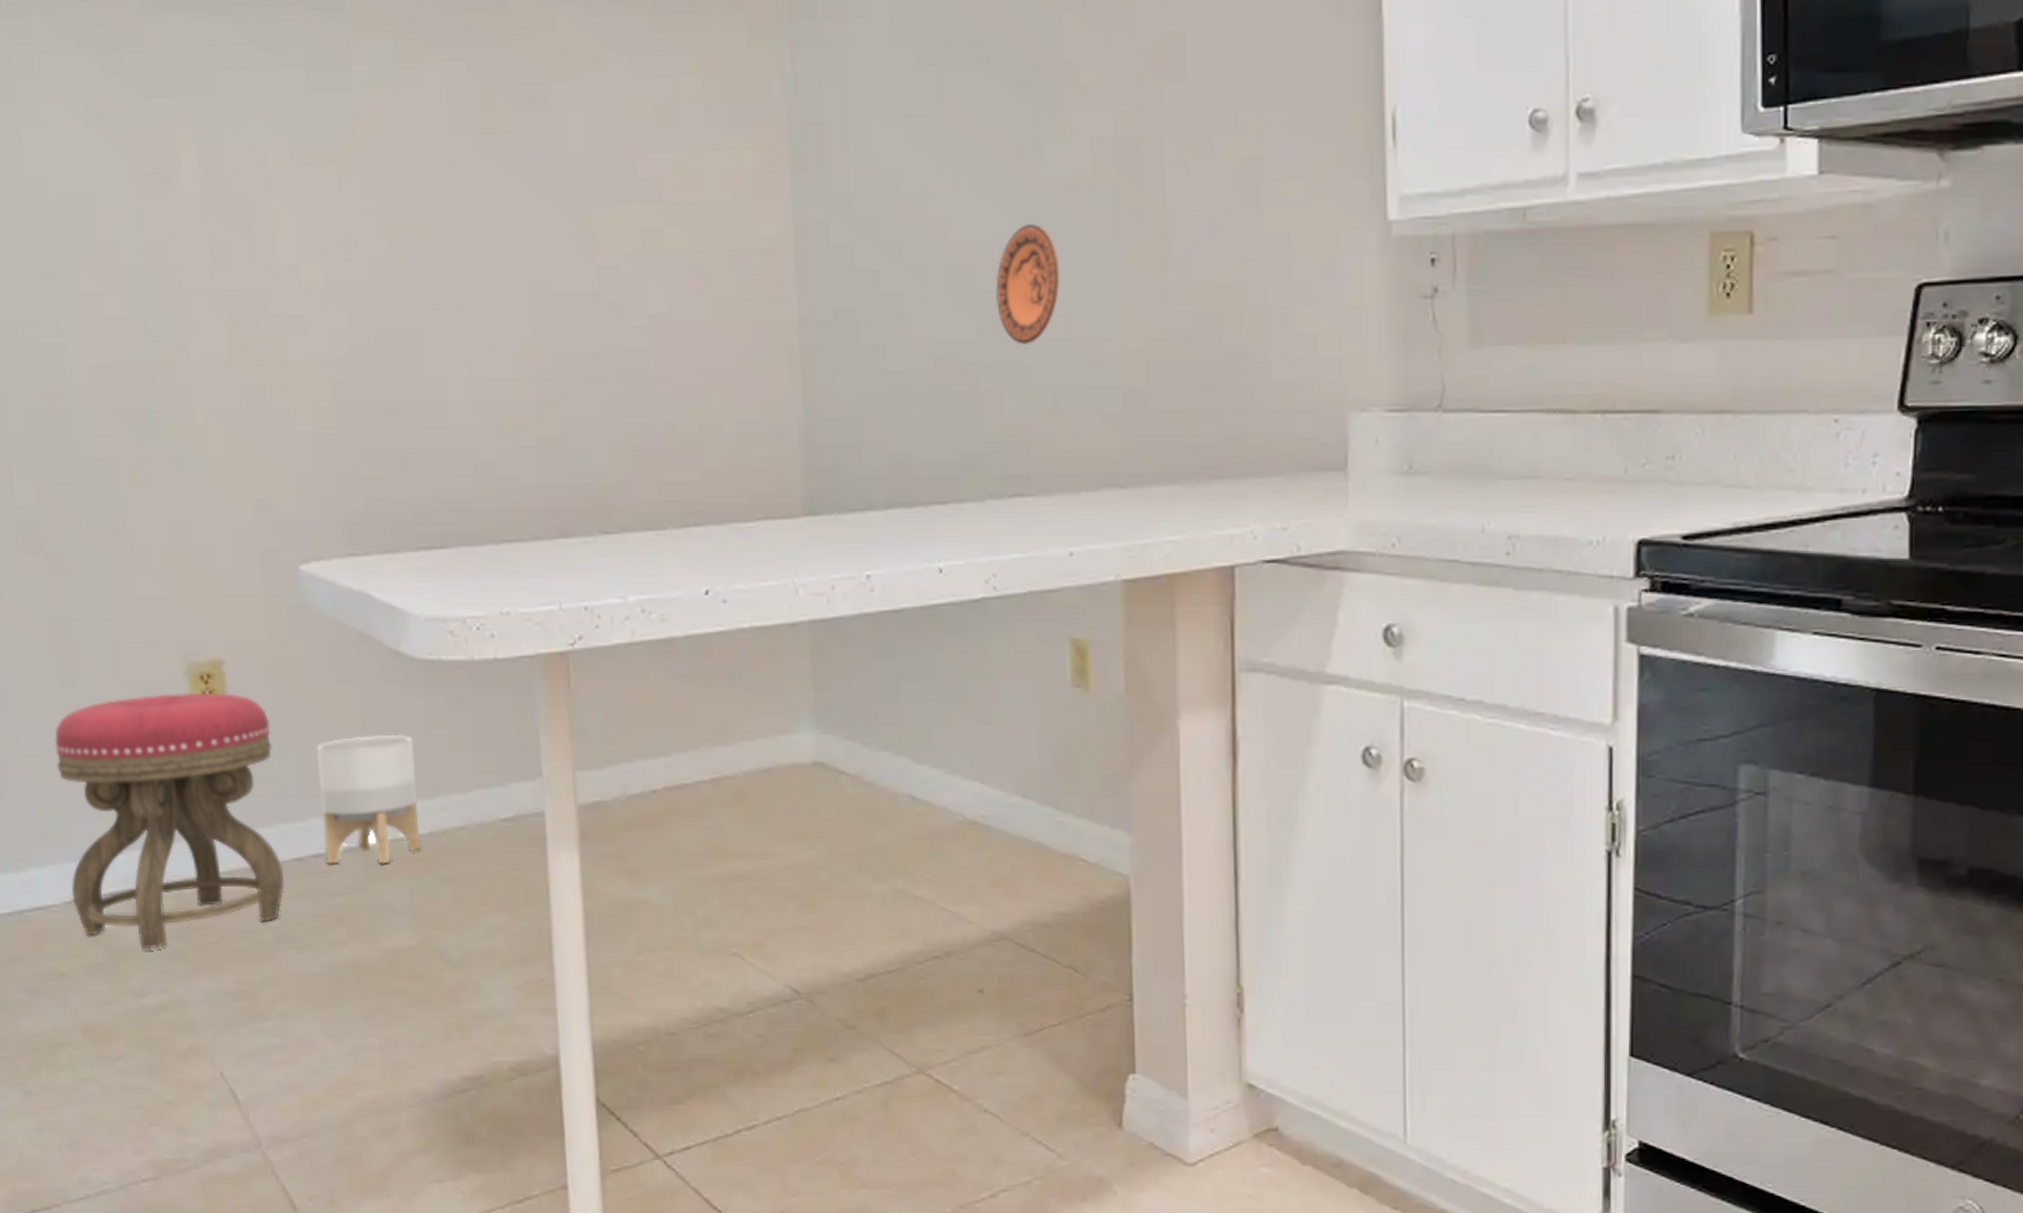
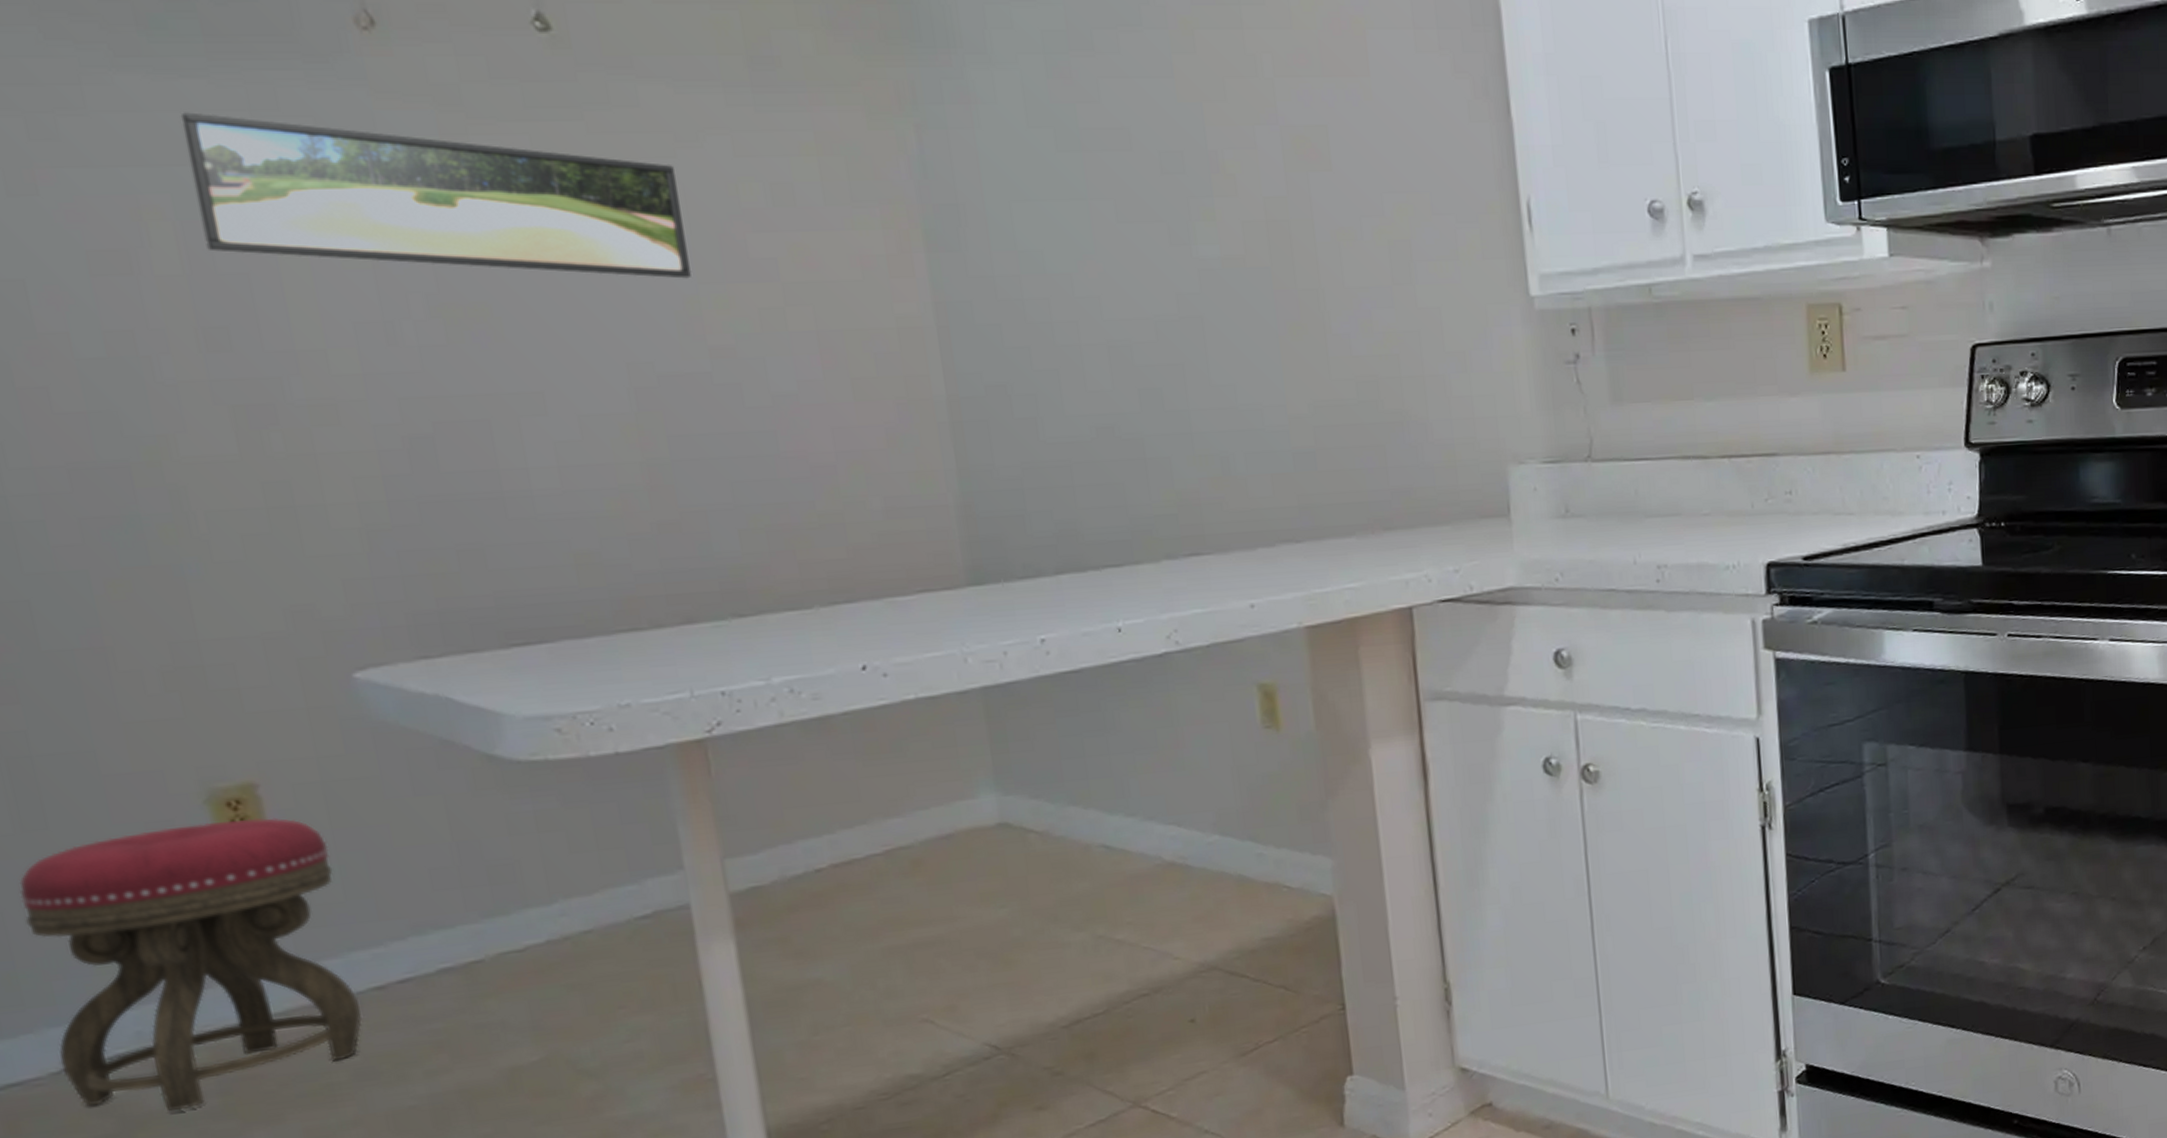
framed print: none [209,46,589,199] -> present [180,112,692,279]
planter: present [316,734,420,865] -> none [392,842,537,989]
decorative plate: present [995,224,1060,344] -> none [1155,301,1221,414]

